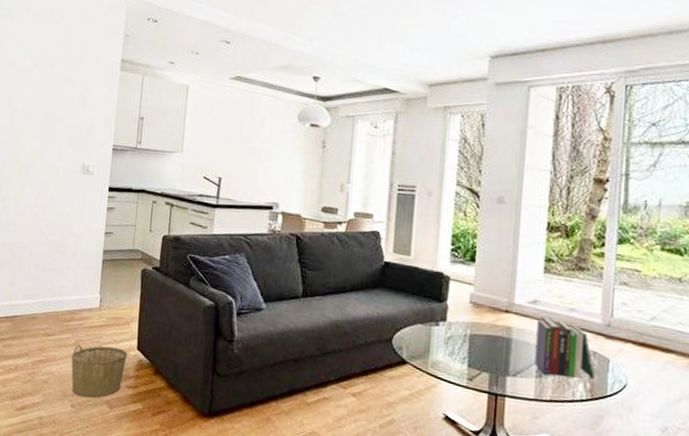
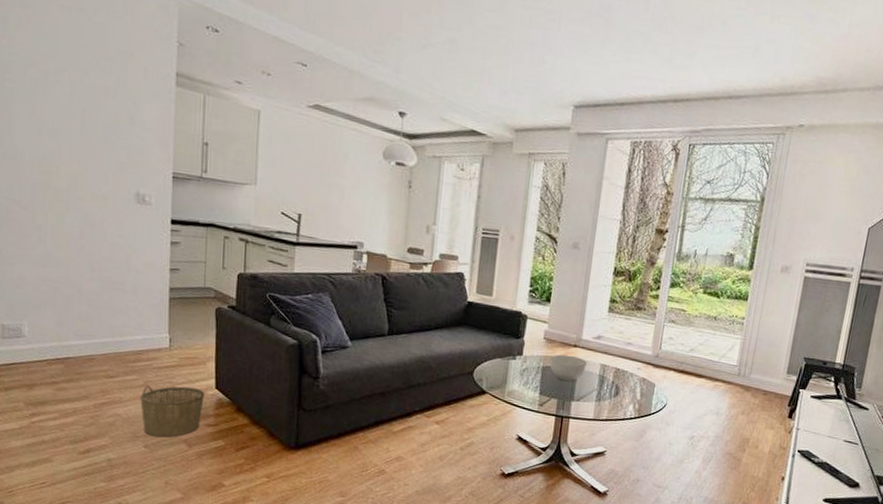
bowl: none [478,321,522,353] -> present [549,354,587,382]
books: present [534,316,595,380] -> none [595,349,643,401]

